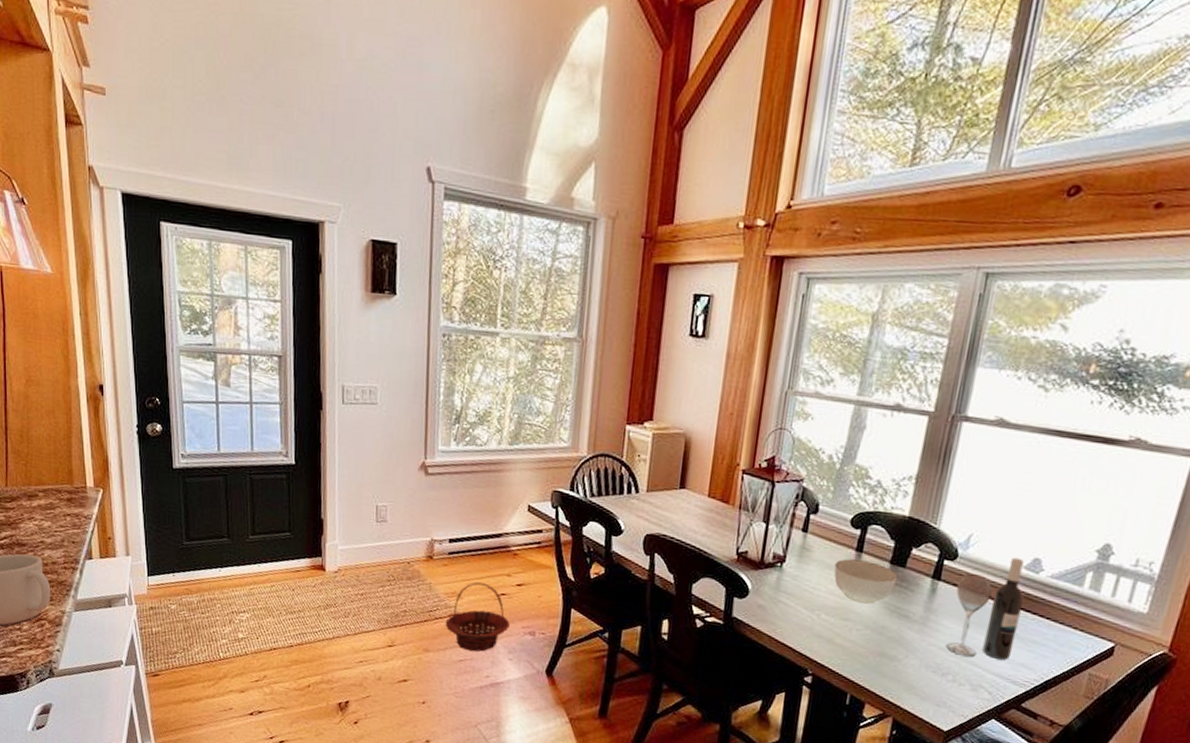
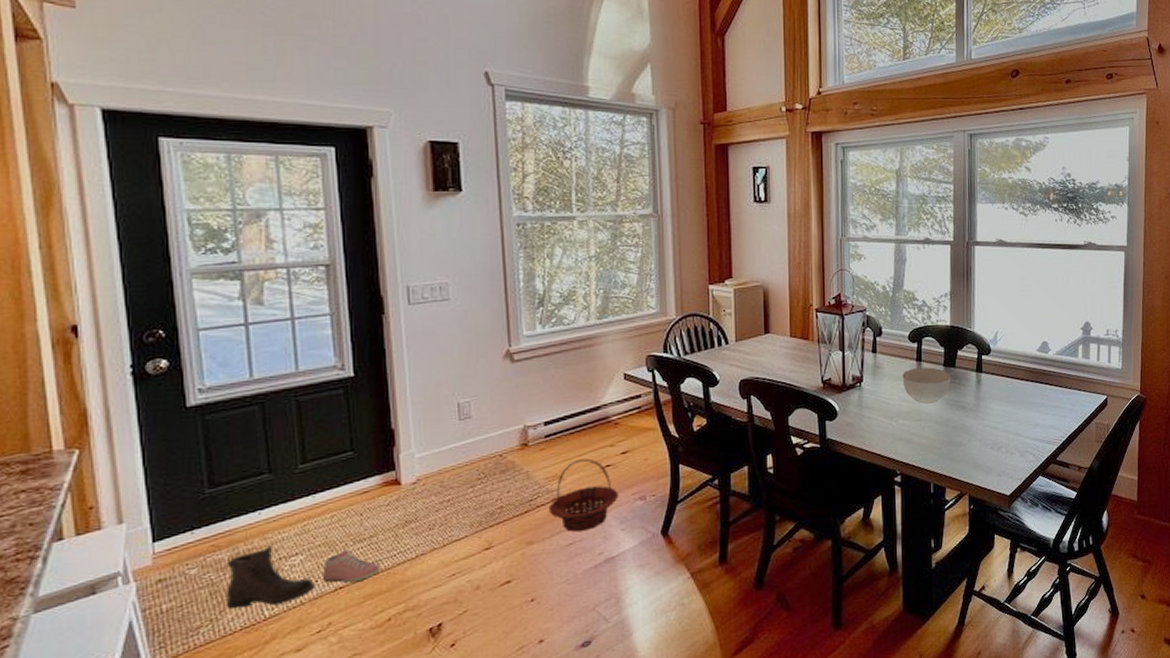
boot: none [195,599,257,650] -> present [226,545,316,608]
sneaker: none [262,617,305,647] -> present [323,549,381,583]
wineglass: present [946,573,992,657] -> none [995,362,1020,430]
wine bottle: present [982,557,1025,660] -> none [1021,343,1043,427]

